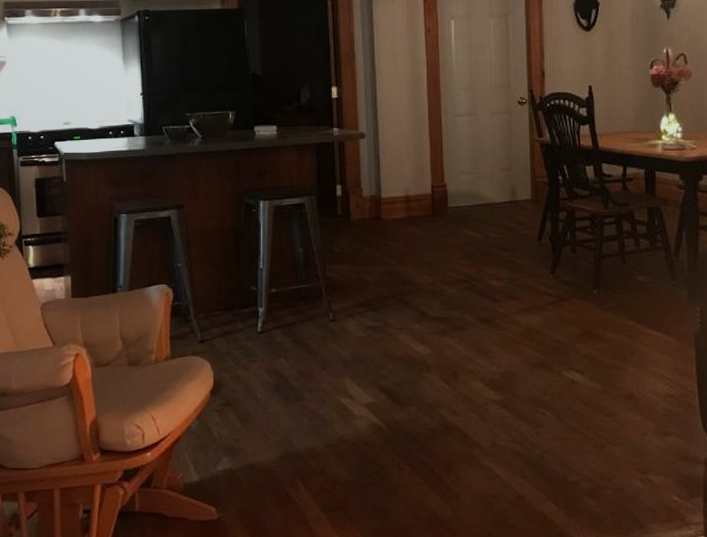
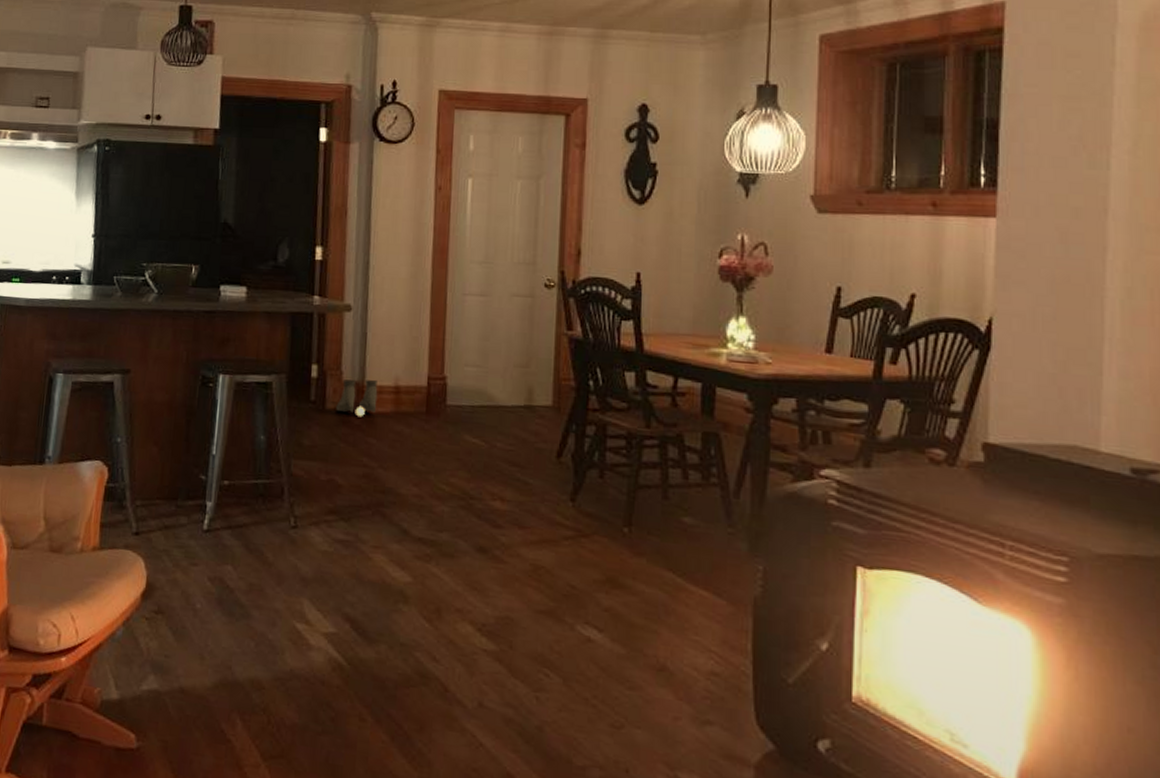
boots: none [359,192,393,225] -> present [336,379,378,417]

